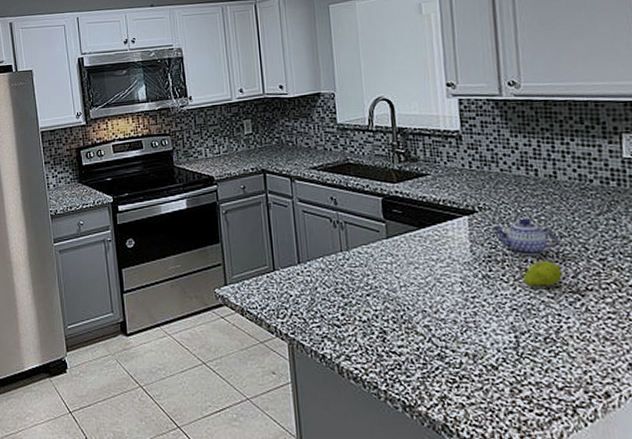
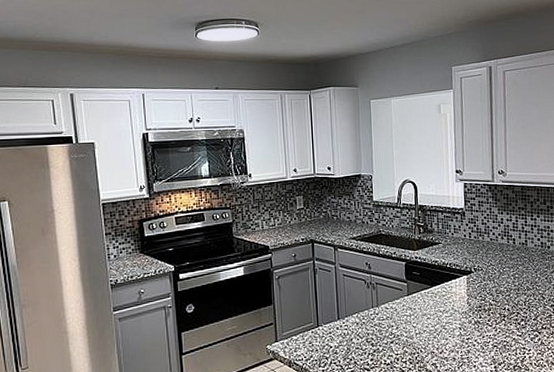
teapot: present [492,218,561,256] -> none [483,276,528,305]
fruit: present [514,261,562,286] -> none [496,308,527,328]

